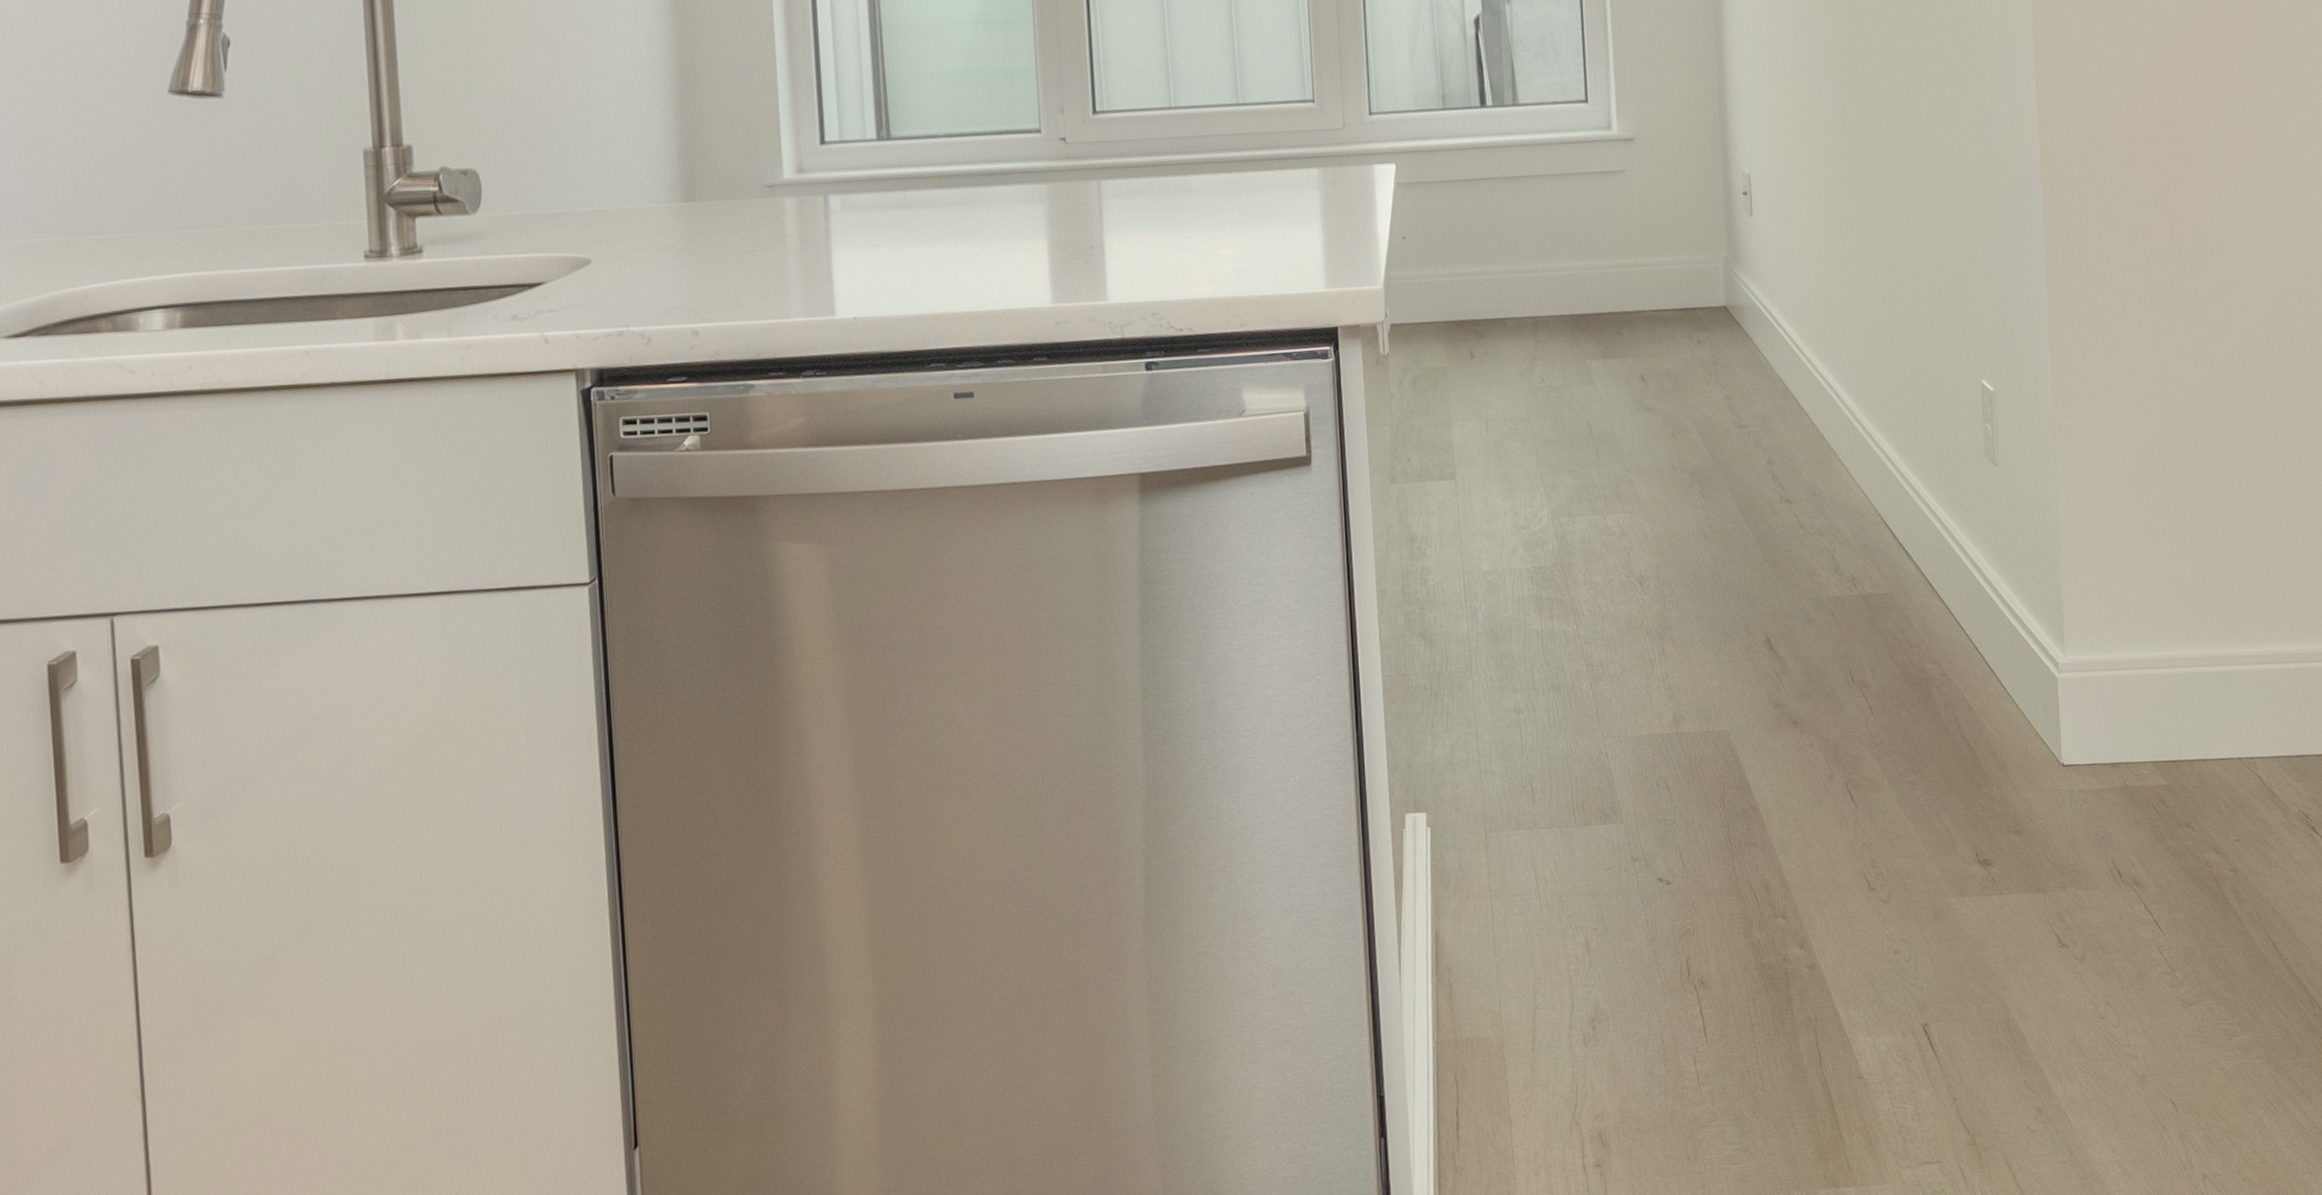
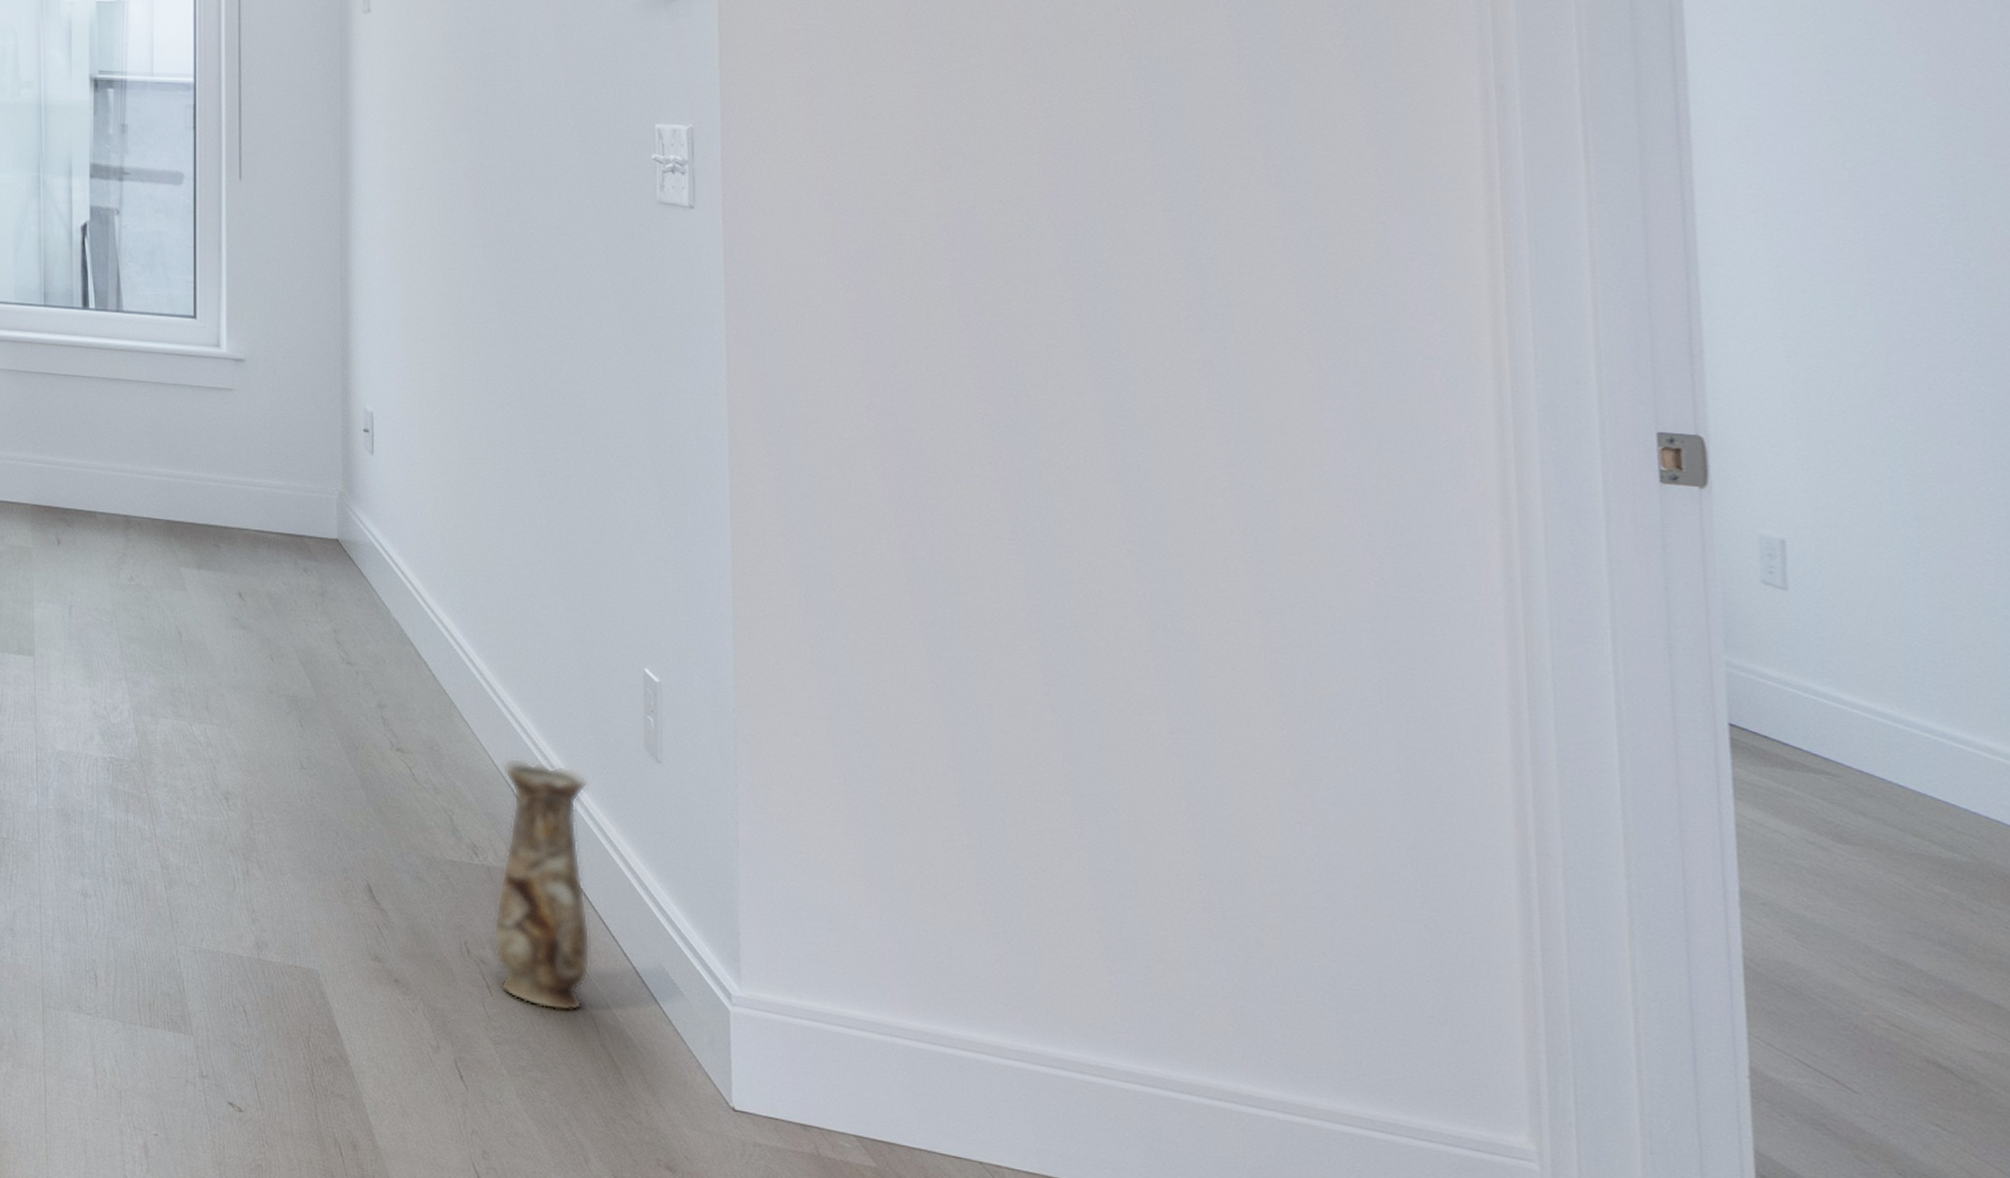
vase: none [1871,485,1950,715] -> present [493,757,591,1012]

